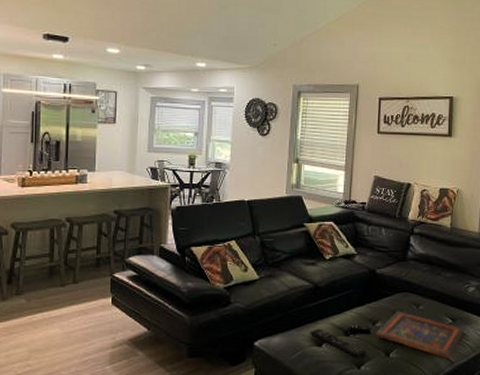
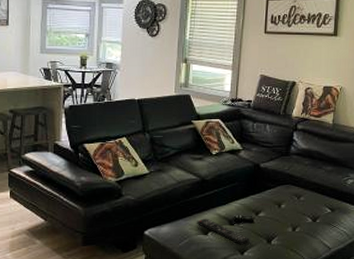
painted panel: present [376,311,465,359] -> none [259,202,343,246]

